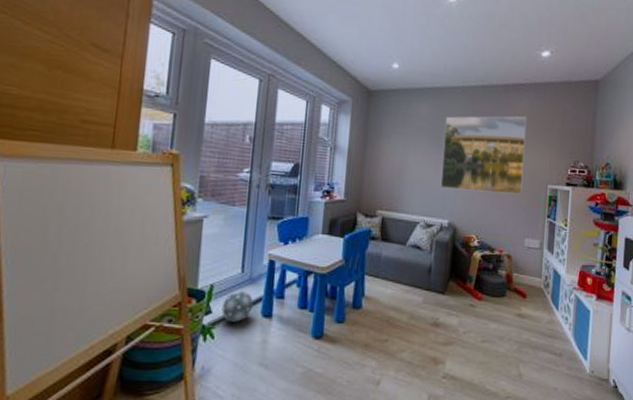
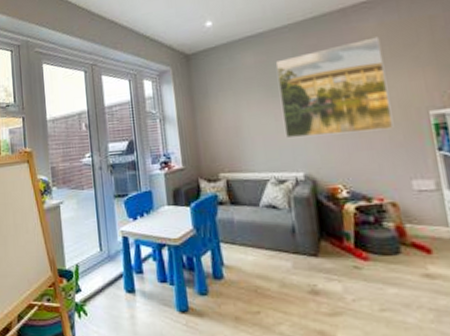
ball: present [221,290,254,322] -> none [89,268,116,299]

